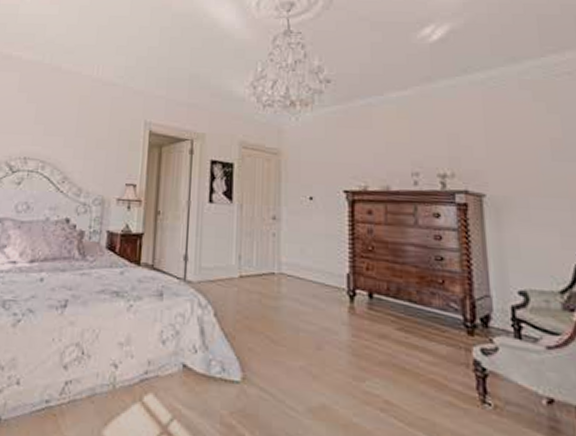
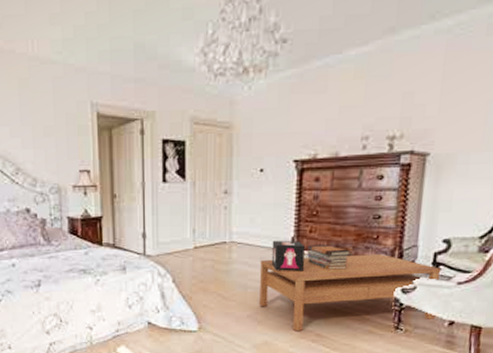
coffee table: none [312,297,528,395] -> present [259,254,440,332]
decorative box: none [325,275,363,317] -> present [271,240,305,272]
book stack: none [365,284,415,318] -> present [307,245,351,270]

